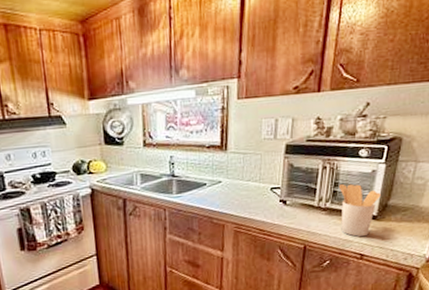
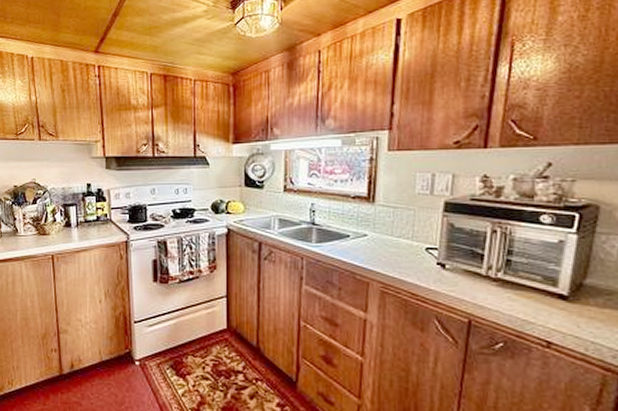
utensil holder: present [338,184,381,237] -> none [513,253,573,319]

